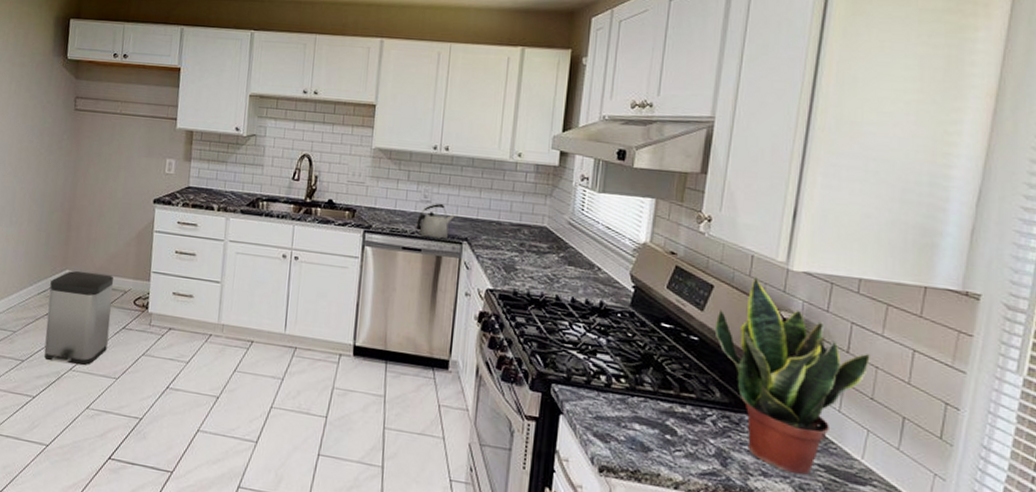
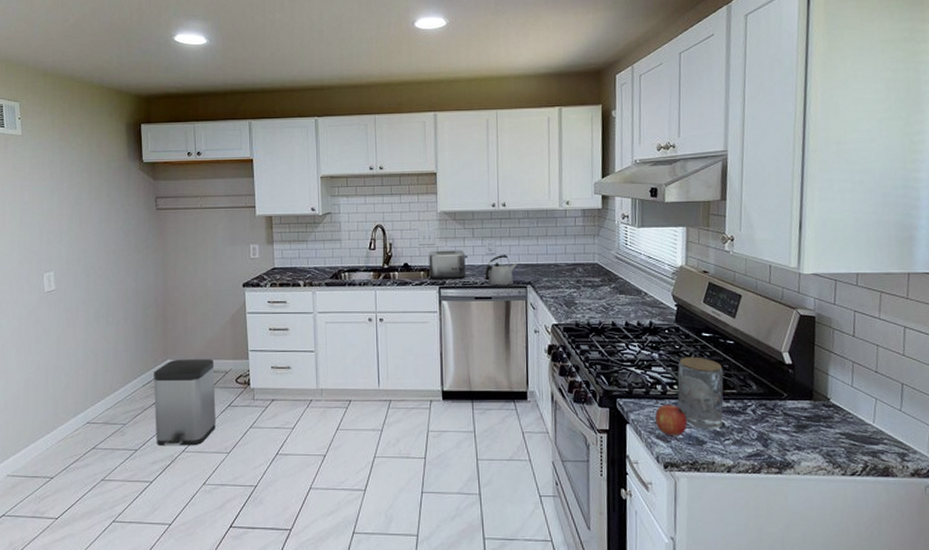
toaster: none [353,189,400,225] -> present [428,250,468,281]
fruit: none [594,398,633,438] -> present [655,404,688,437]
jar: none [622,347,682,437] -> present [677,356,724,430]
potted plant: present [714,277,870,476] -> none [746,283,872,445]

